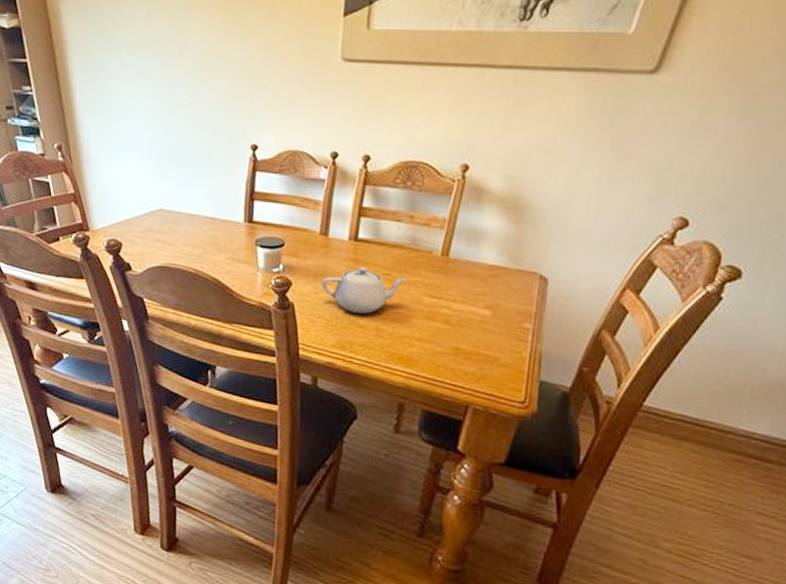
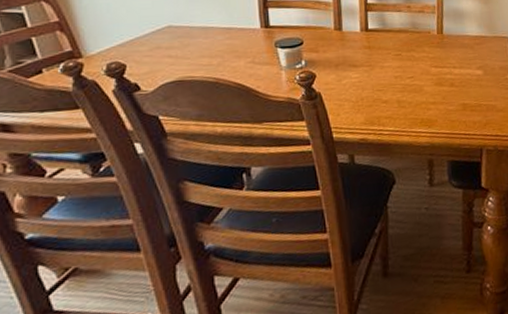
teapot: present [321,266,408,314] -> none [343,51,415,92]

